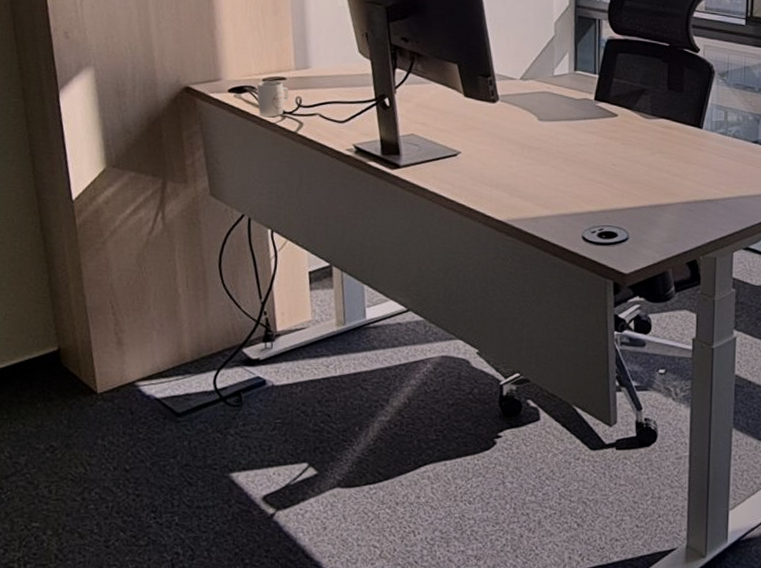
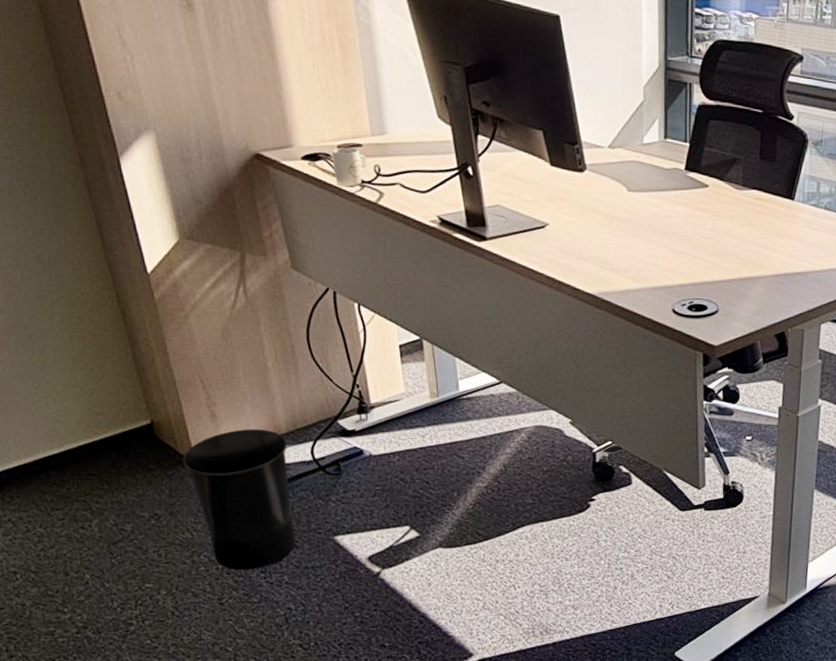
waste bin: none [85,356,191,510] -> present [183,428,296,571]

